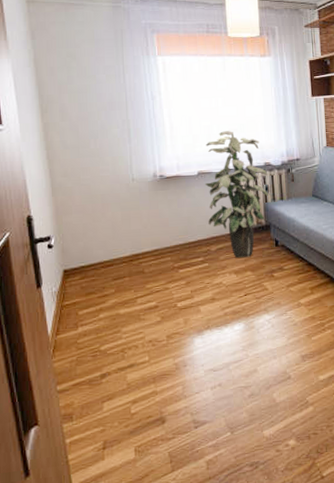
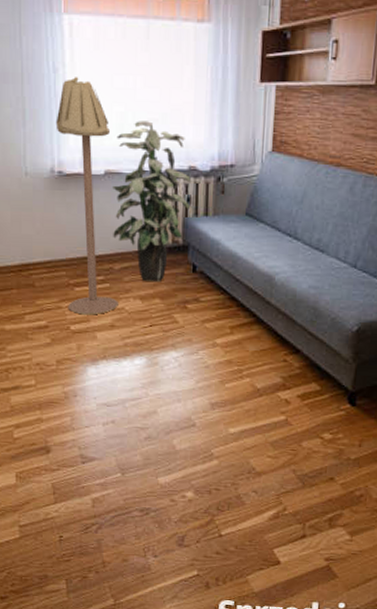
floor lamp: none [155,102,217,293] -> present [55,77,118,315]

